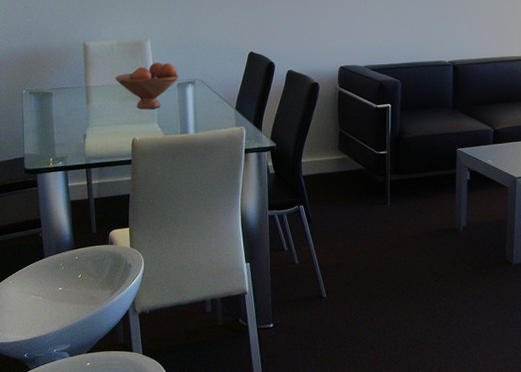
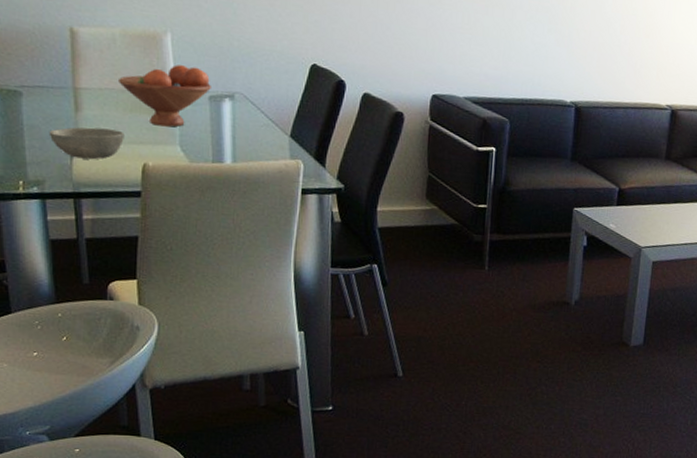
bowl: none [69,114,120,139] -> present [48,127,125,160]

